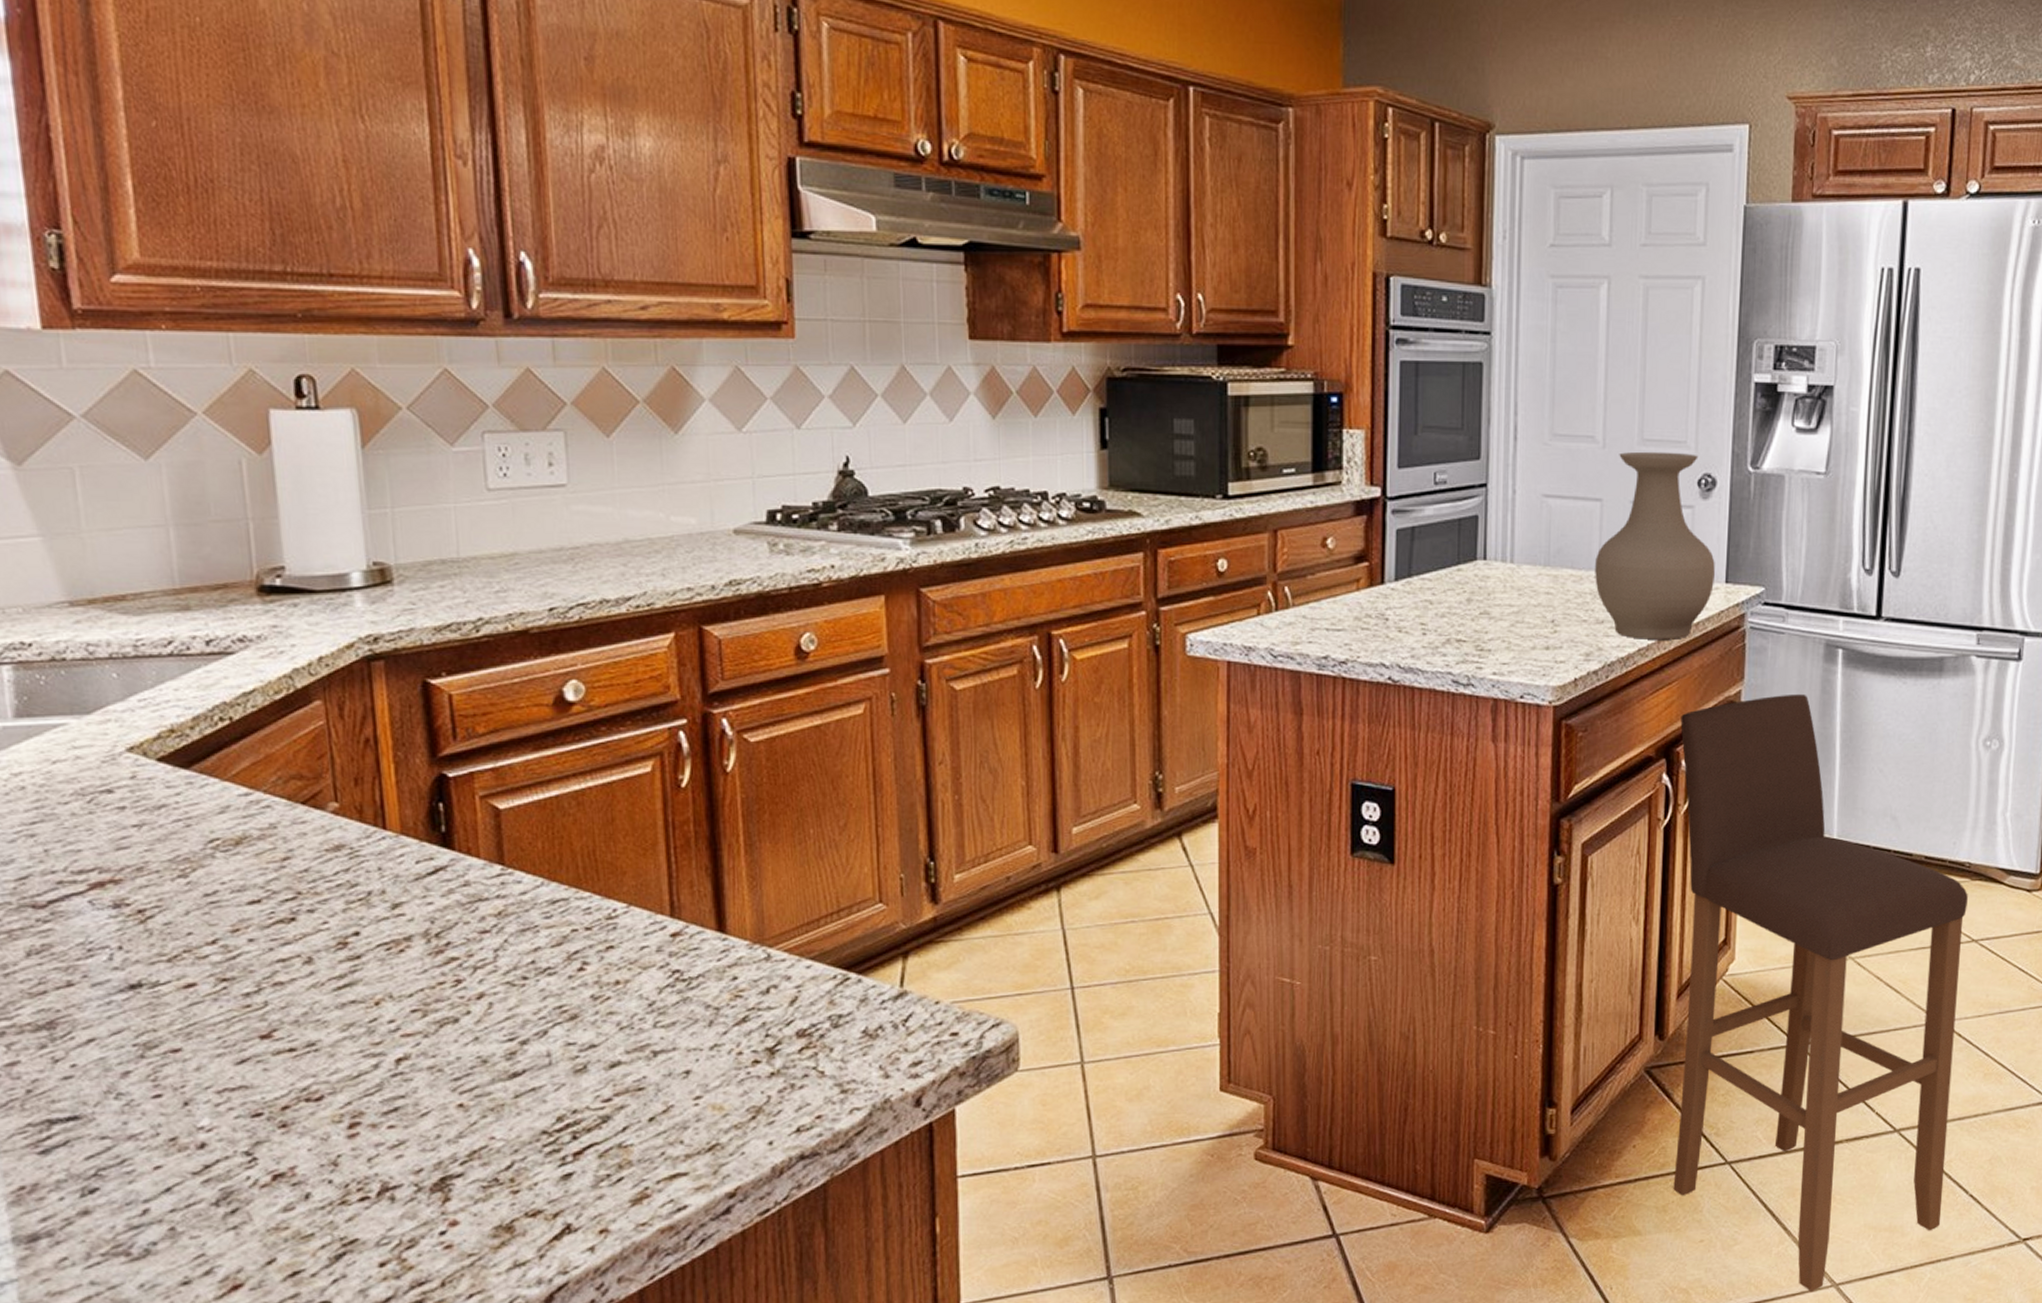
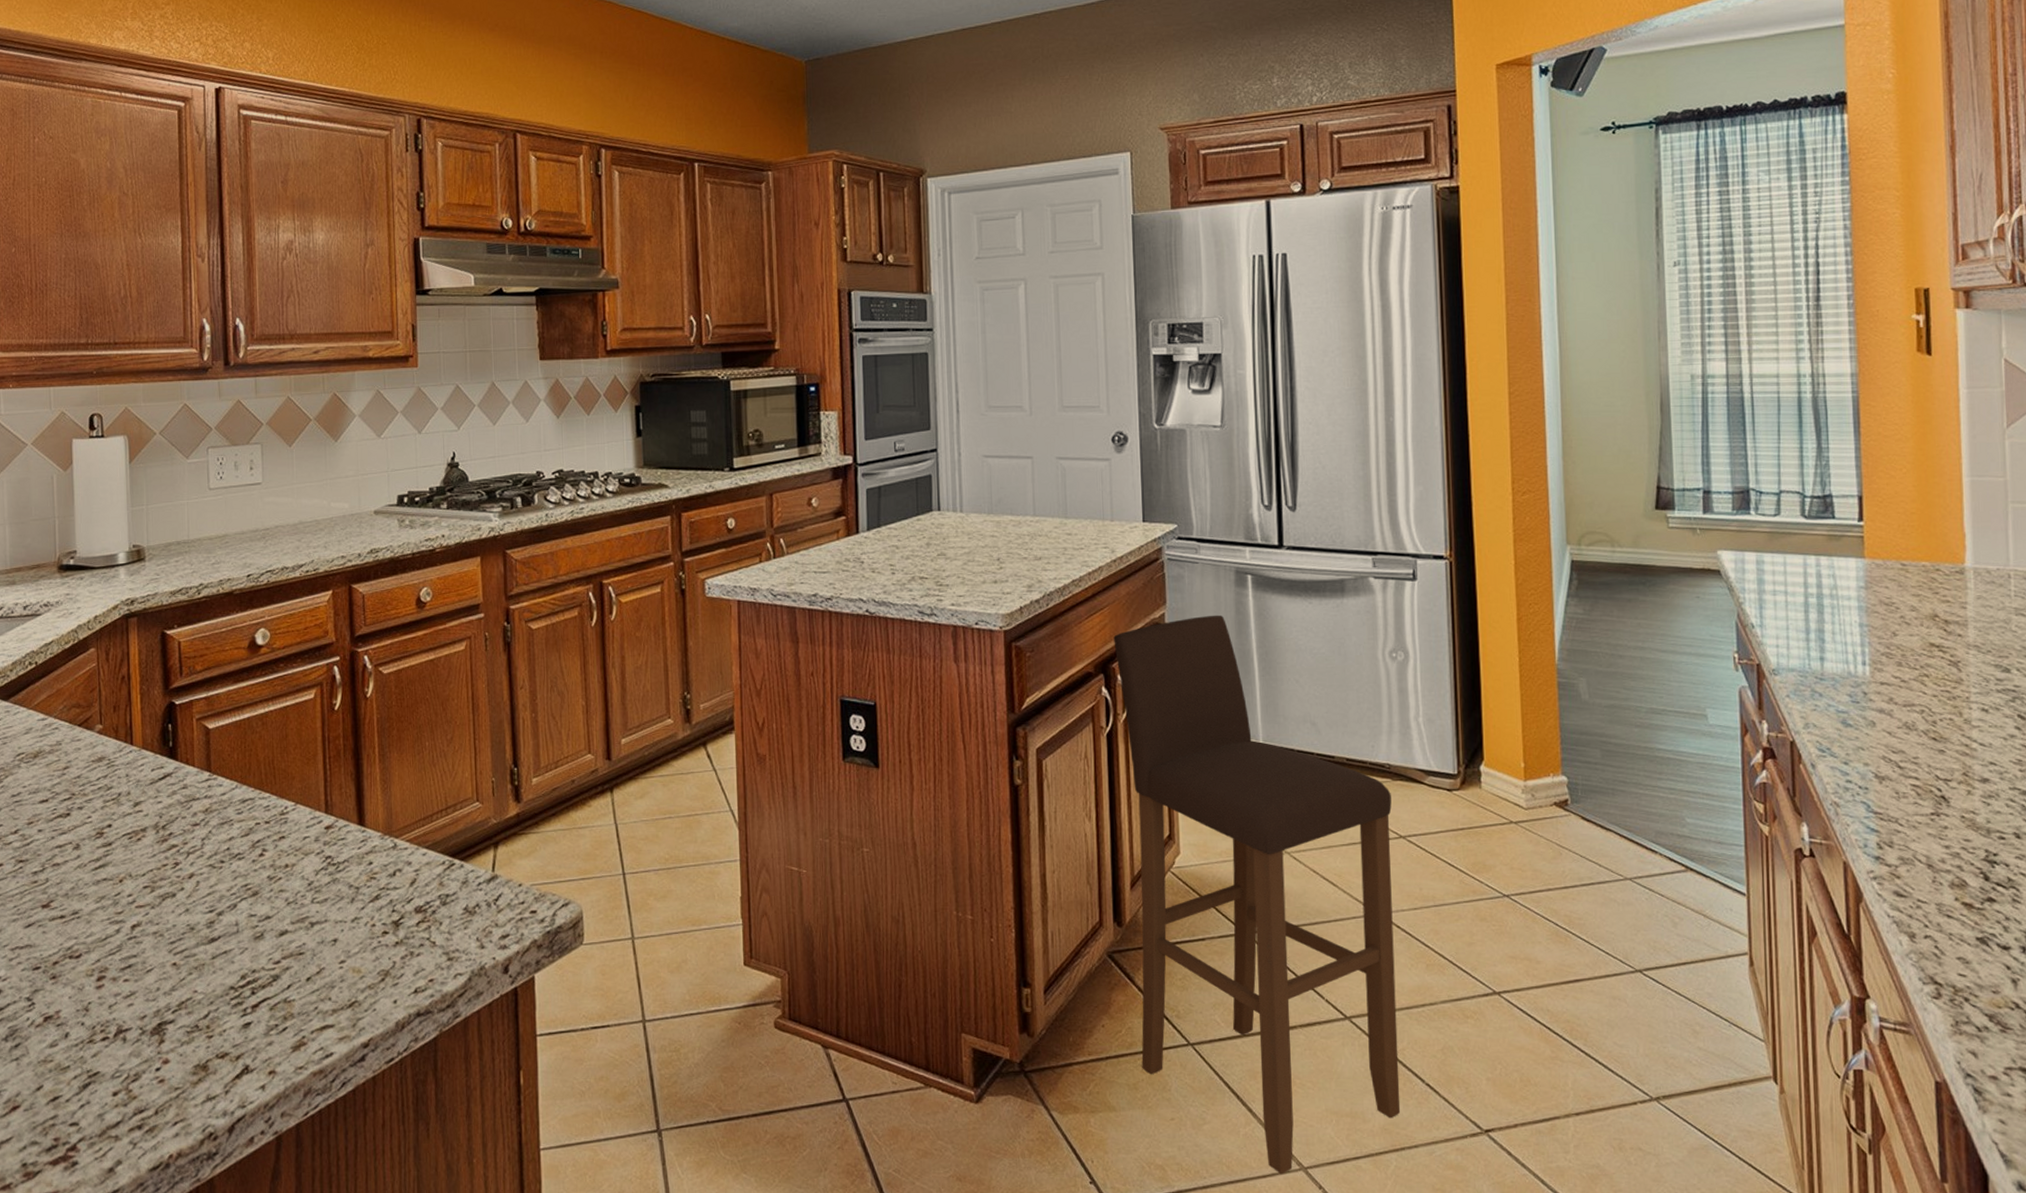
vase: present [1595,451,1715,640] -> none [1030,415,1133,572]

